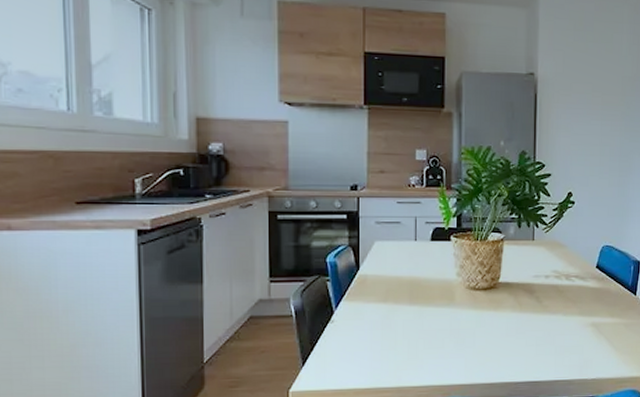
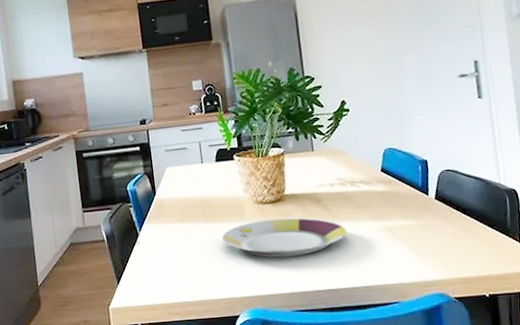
plate: none [426,306,556,347] -> present [221,217,347,258]

